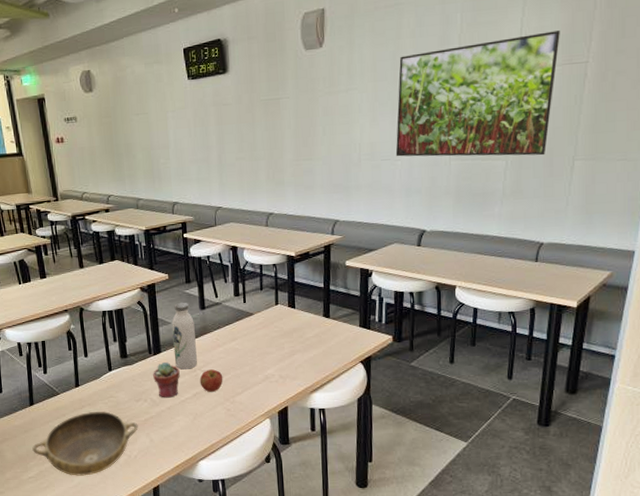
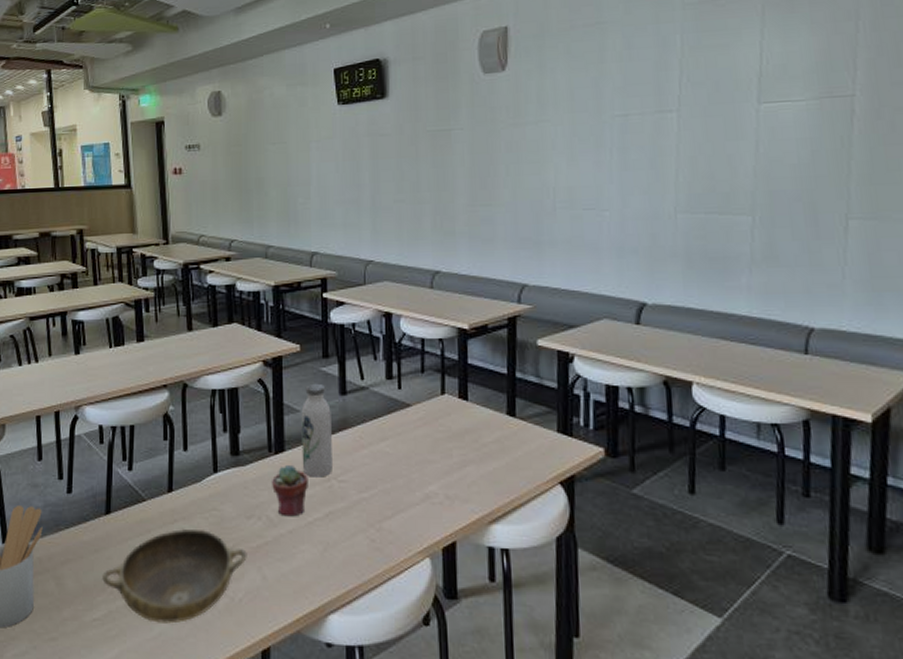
apple: present [199,369,223,392] -> none [334,479,367,512]
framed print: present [395,30,560,157] -> none [601,57,814,211]

